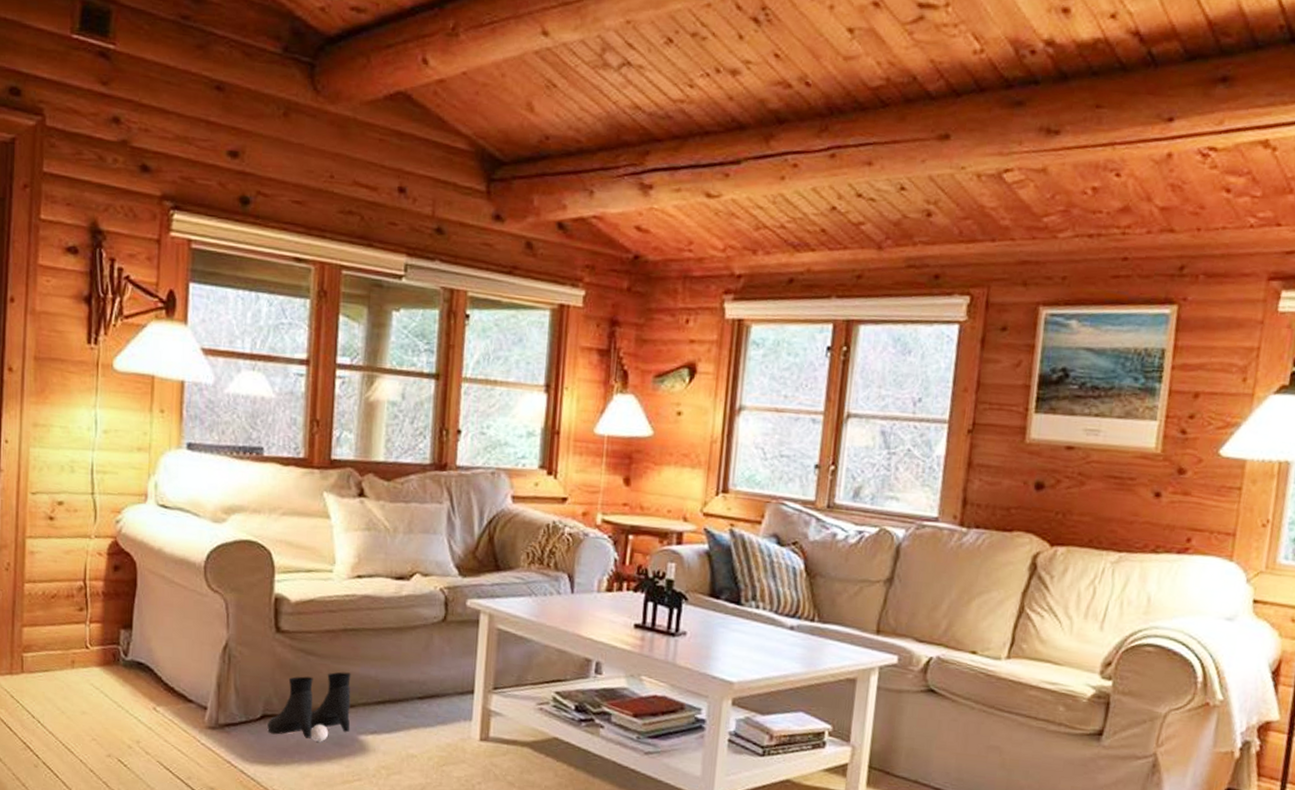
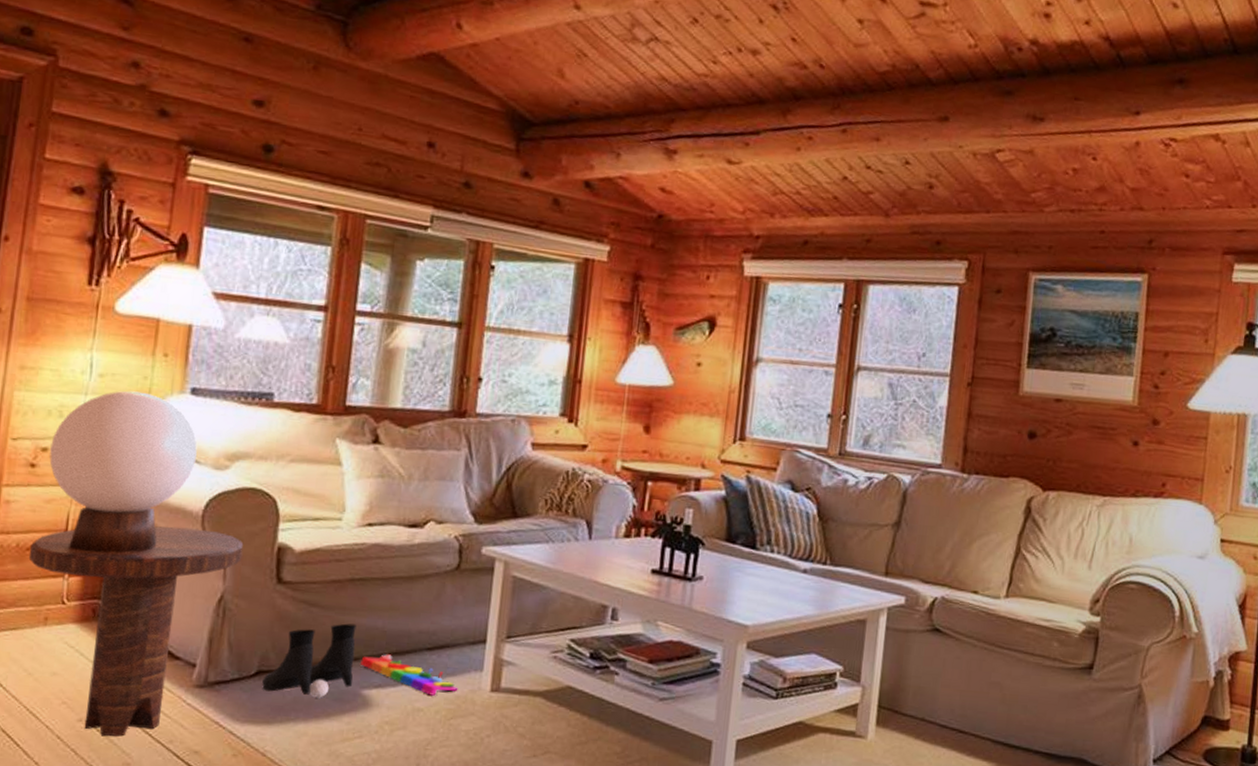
side table: none [54,576,244,772] -> present [28,526,244,737]
table lamp: none [65,446,196,602] -> present [49,390,198,554]
knob puzzle: none [356,702,449,743] -> present [360,654,458,696]

